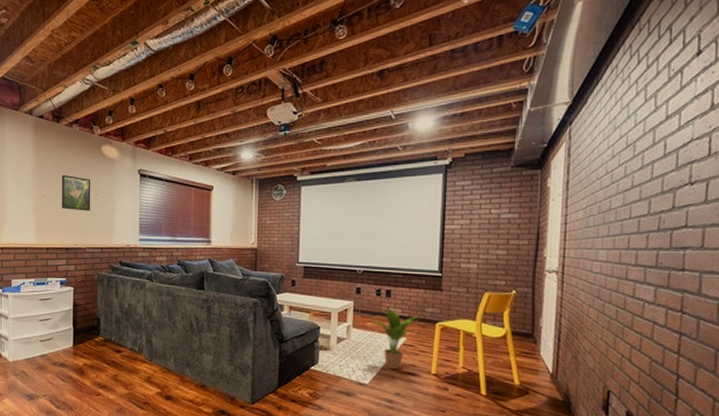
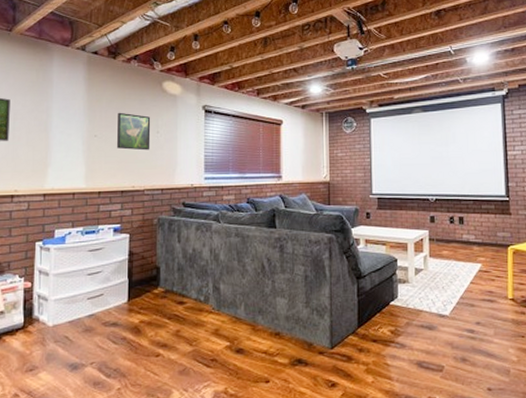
potted plant: present [369,308,420,370] -> none [445,235,493,298]

